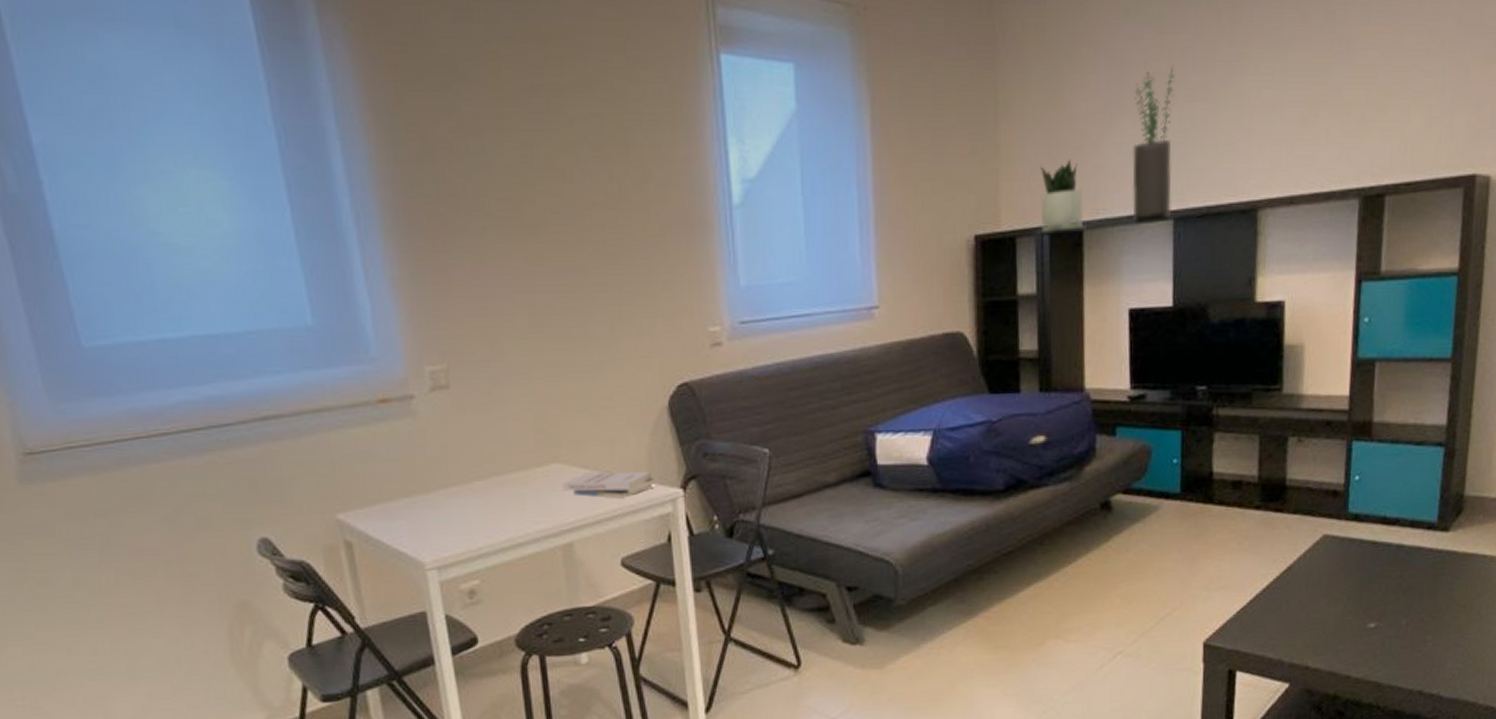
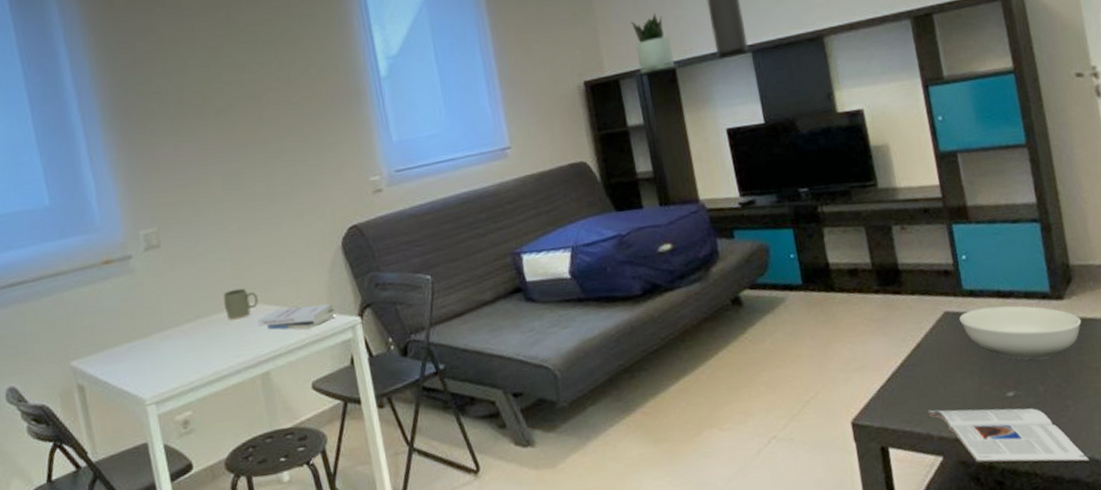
mug: none [522,445,564,481] -> present [223,288,258,320]
magazine: none [1283,635,1434,698] -> present [927,408,1090,463]
bowl: none [1336,533,1462,592] -> present [958,305,1082,360]

